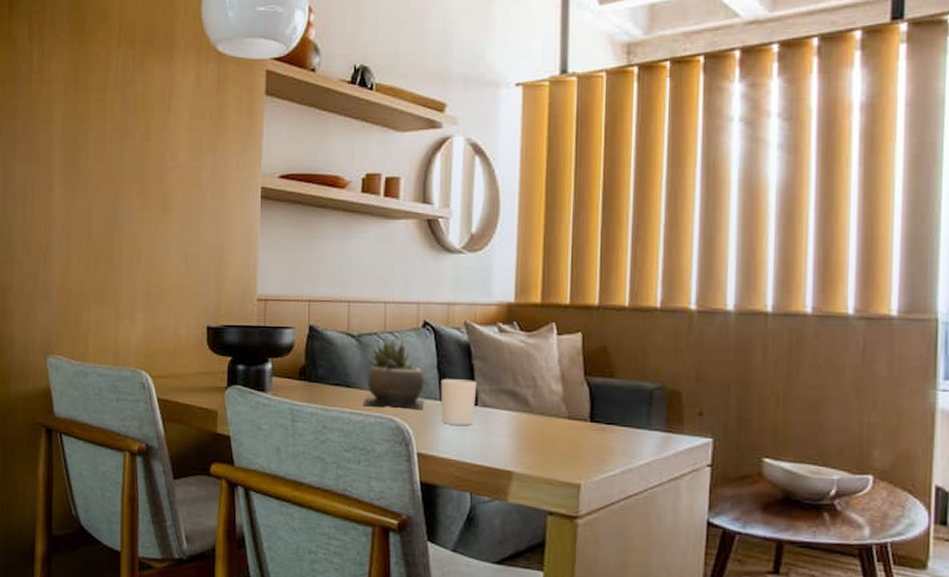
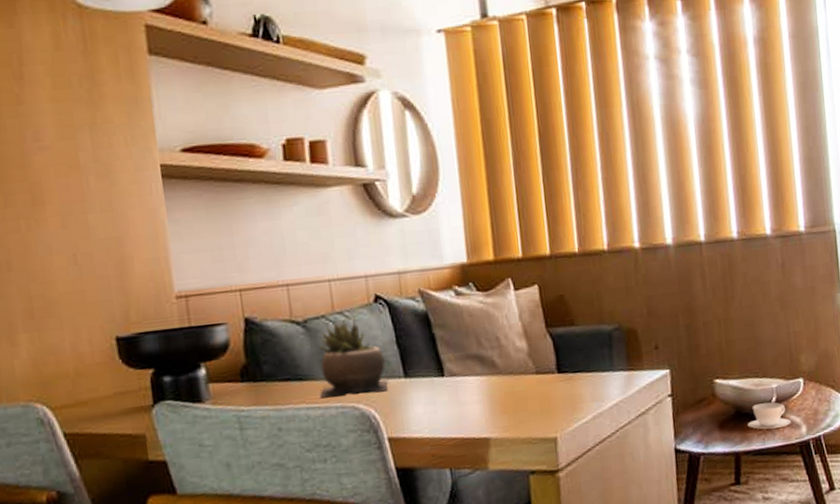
mug: present [440,379,477,425] -> none [402,350,443,402]
teacup: none [796,493,851,524] -> present [747,402,791,430]

